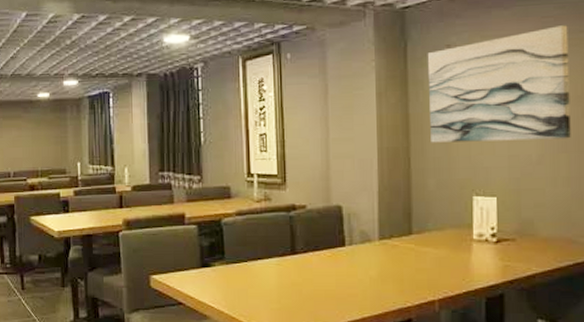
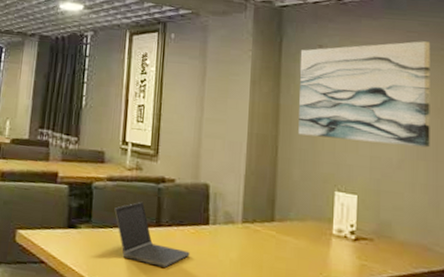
laptop computer: none [247,232,328,293] -> present [114,201,190,268]

